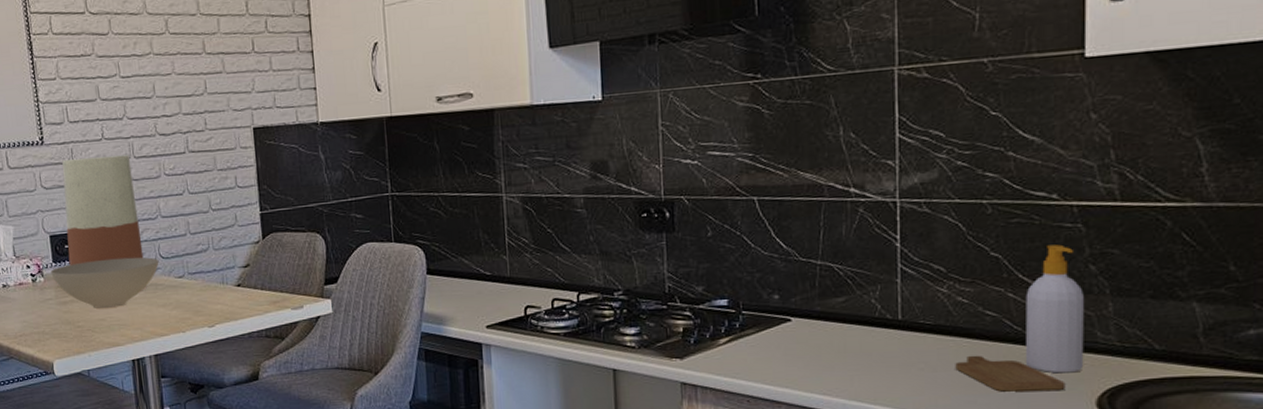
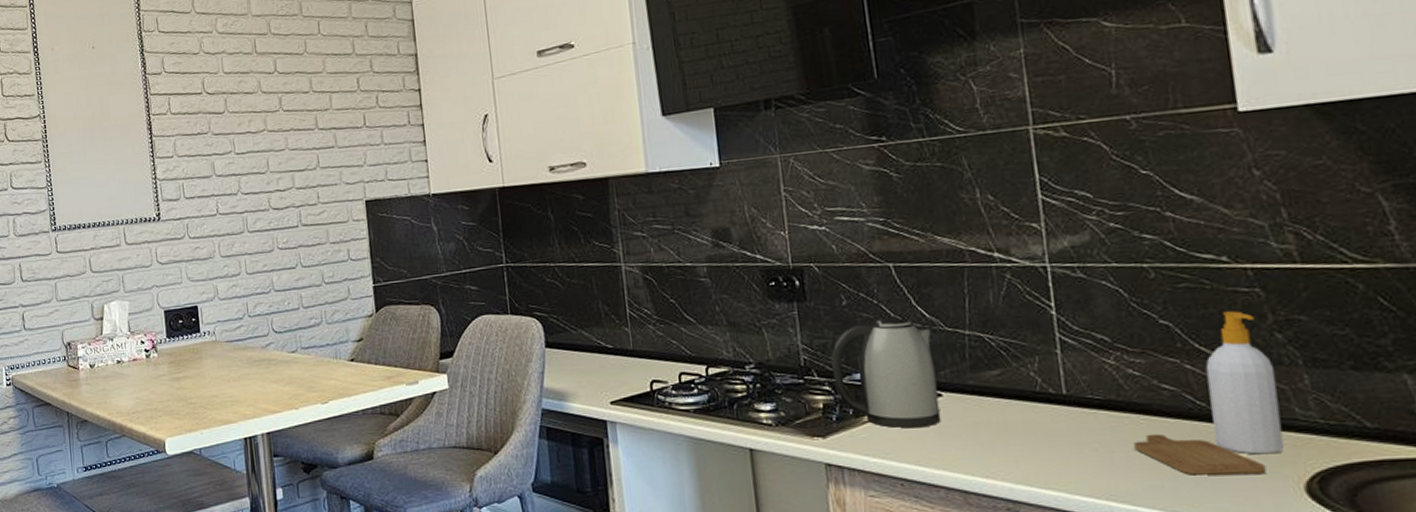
bowl: present [51,257,159,309] -> none [164,332,272,385]
vase: present [62,155,144,265] -> none [177,229,257,341]
kettle: none [694,248,788,351] -> present [831,317,941,429]

